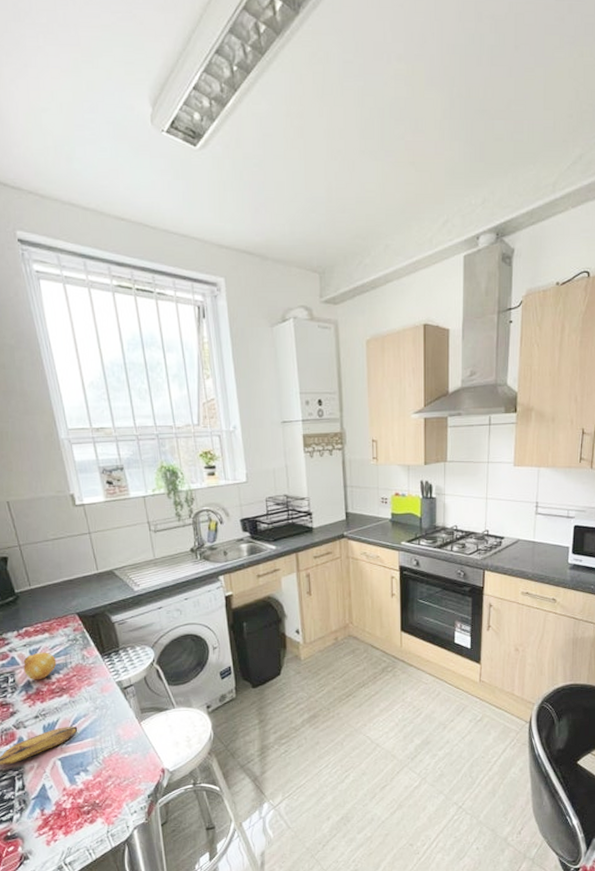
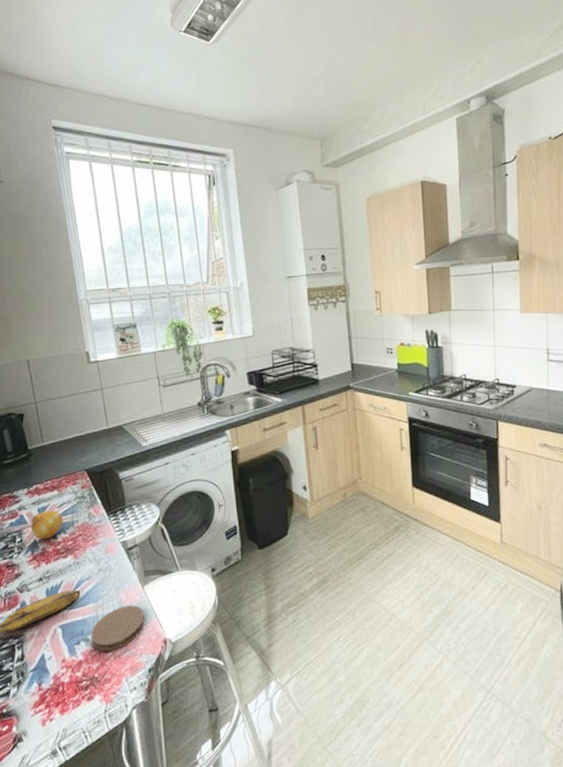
coaster: none [90,739,143,780] -> present [91,605,145,651]

